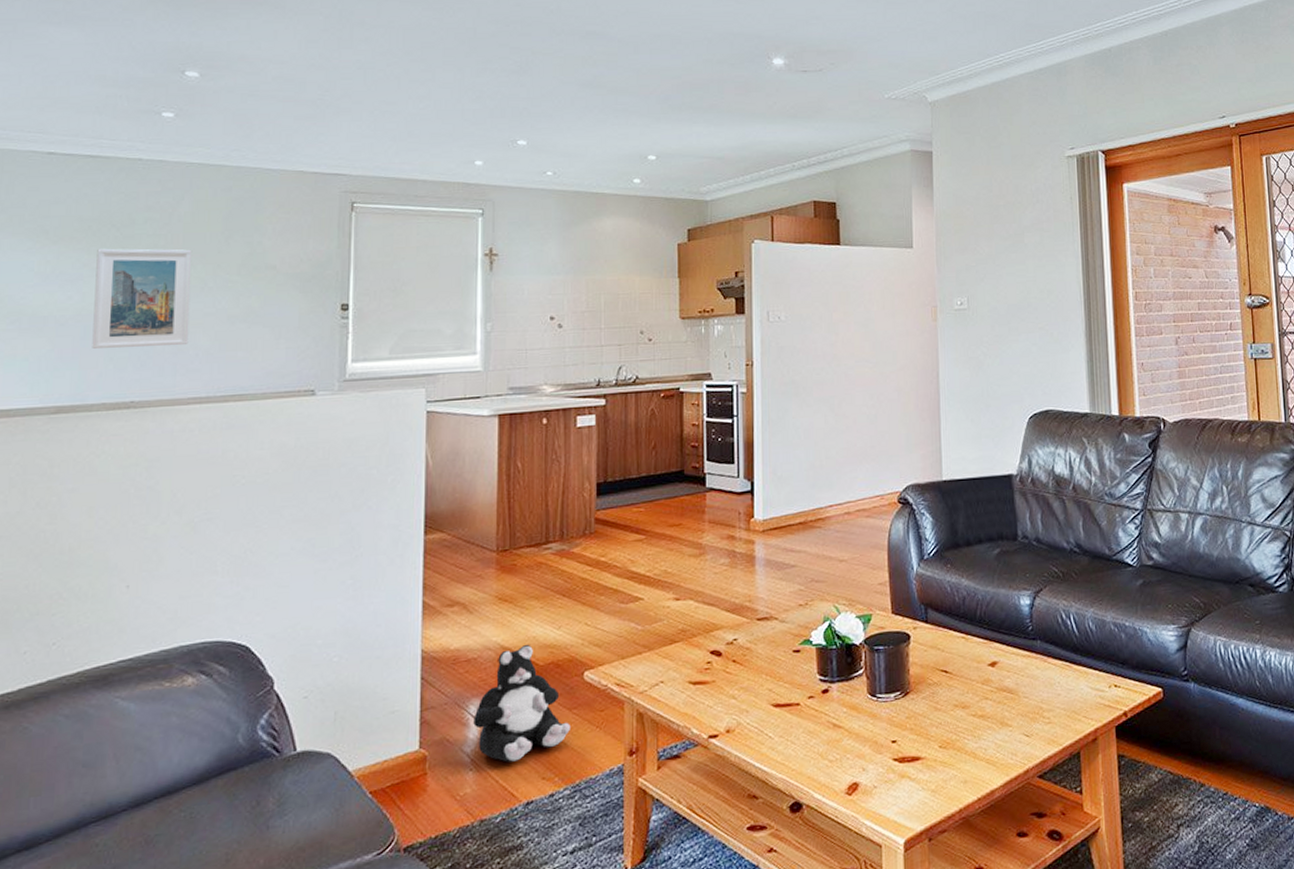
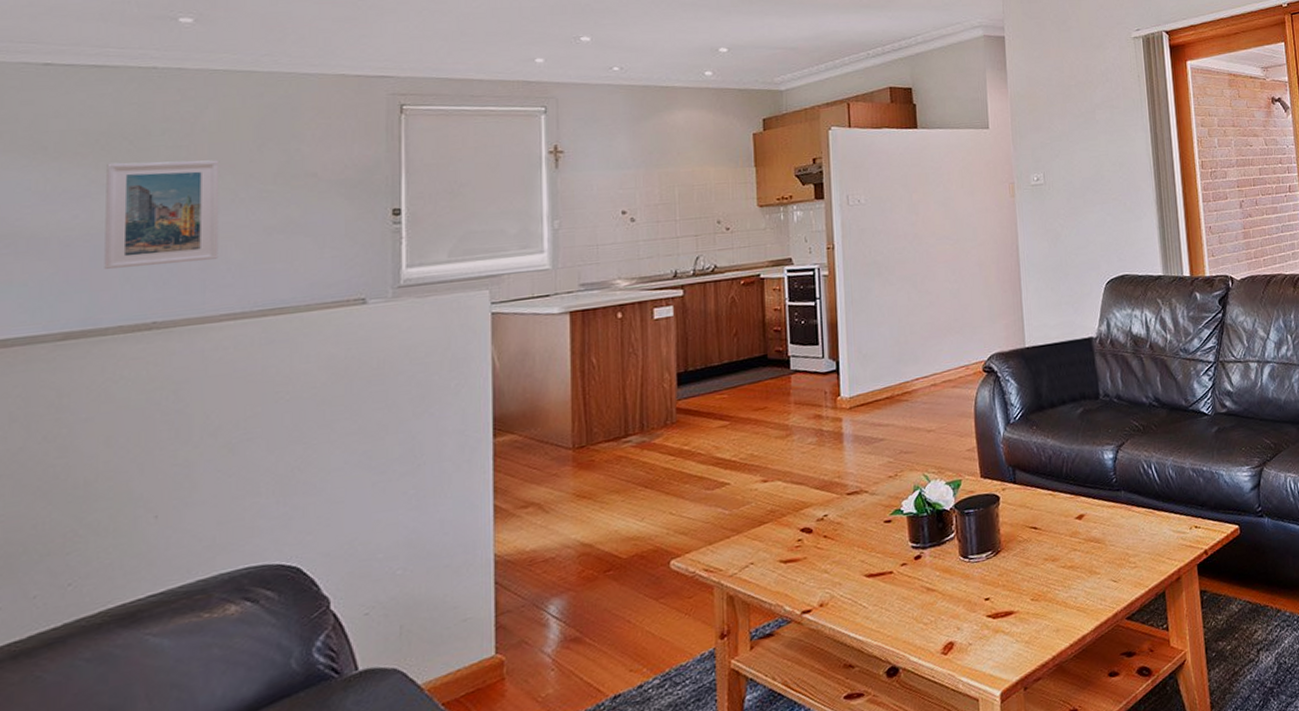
plush toy: present [473,645,570,762] -> none [554,539,657,659]

